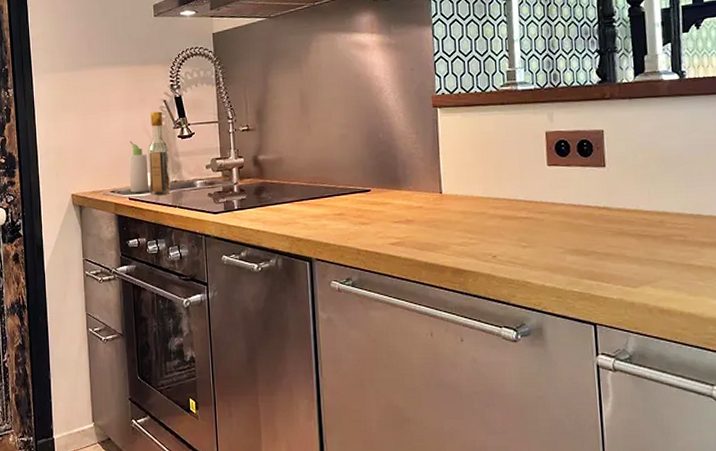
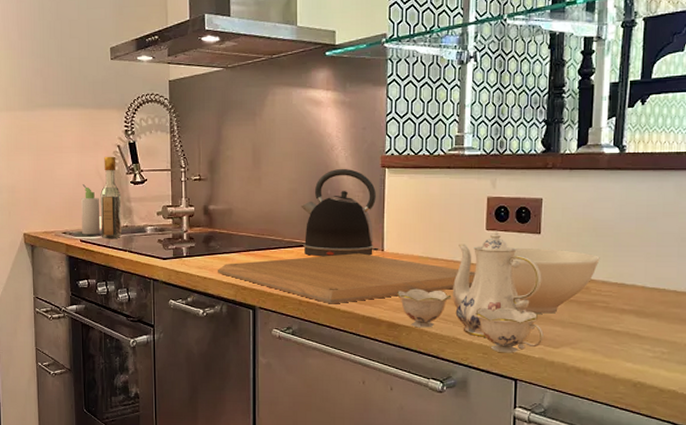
chopping board: none [271,197,541,252] -> present [218,253,476,304]
kettle: none [353,110,437,203] -> present [301,168,379,257]
tea set: none [458,165,621,296] -> present [396,230,544,353]
bowl: none [578,181,672,252] -> present [511,247,600,314]

